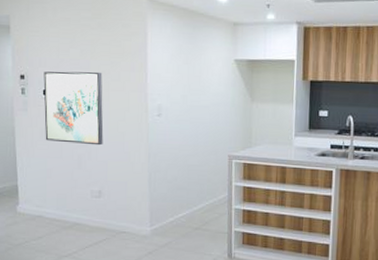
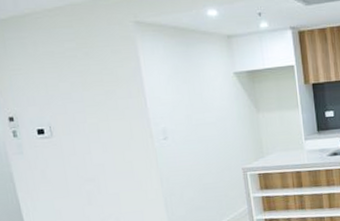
wall art: present [43,71,104,146] -> none [34,103,111,182]

